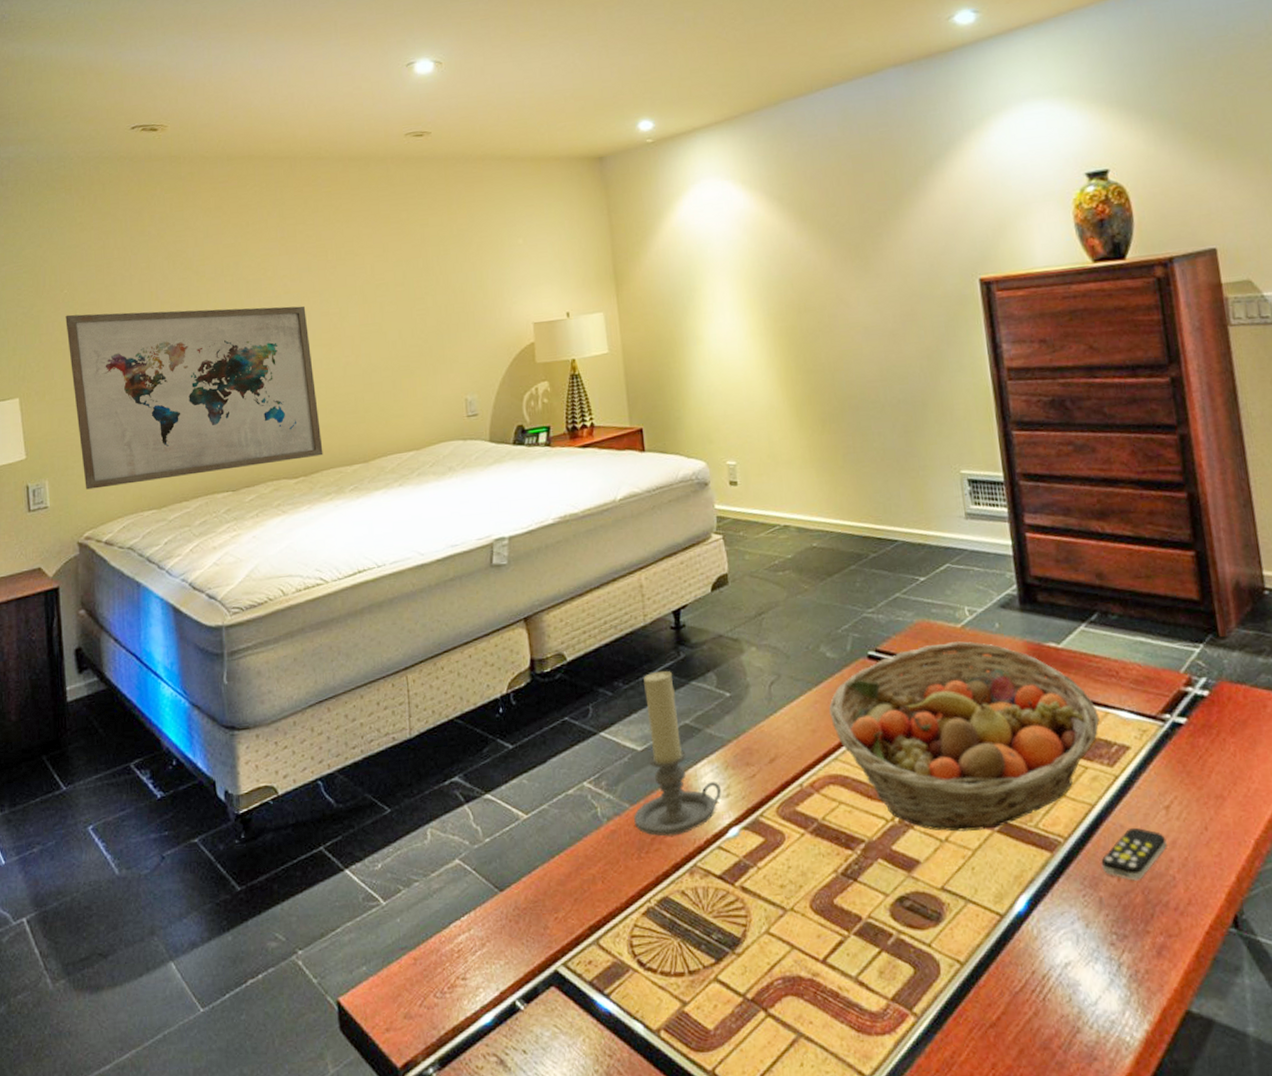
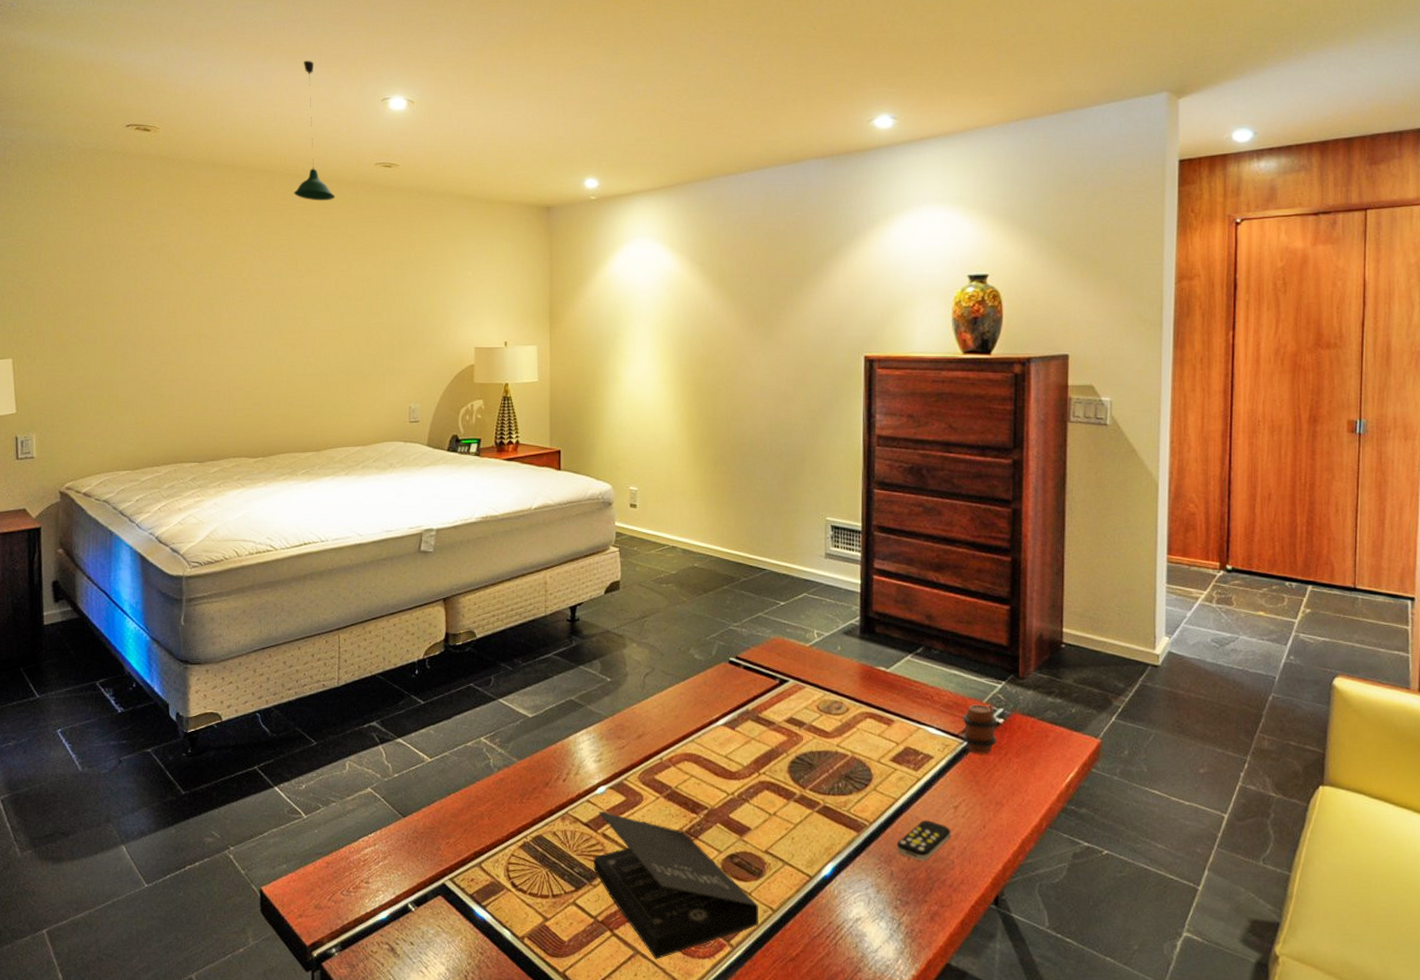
wall art: present [65,306,323,490] -> none [57,289,281,447]
pendant light: none [317,33,363,183] -> present [293,60,335,201]
candle holder: present [634,670,721,837] -> none [520,654,594,788]
book: none [733,859,945,1043] -> present [593,811,758,960]
fruit basket: present [828,641,1099,832] -> none [691,657,912,809]
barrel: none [1158,675,1205,738] -> present [962,704,998,754]

